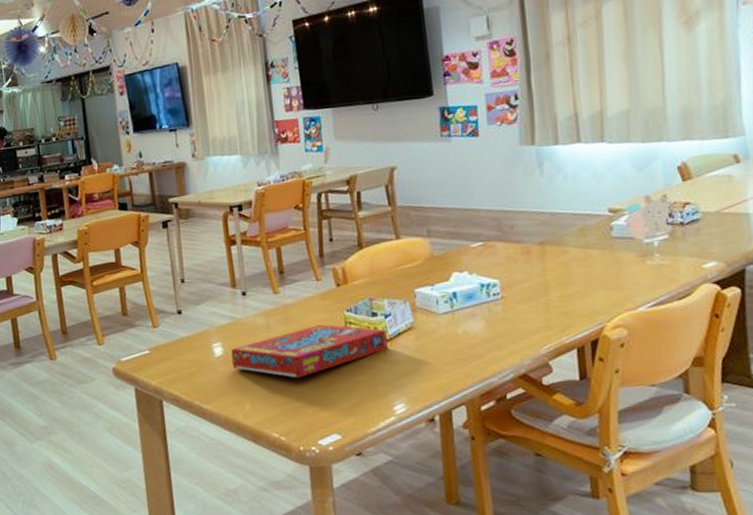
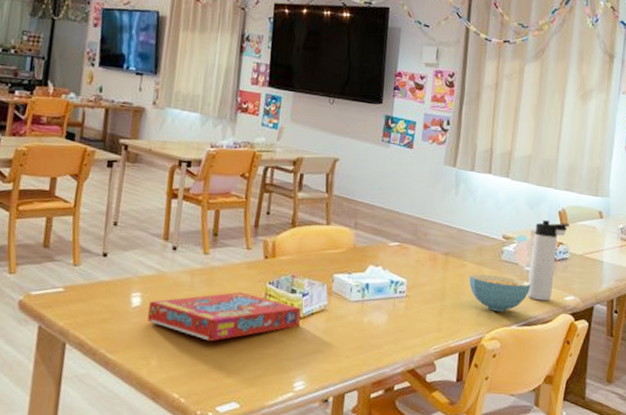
cereal bowl: none [575,254,656,296] -> present [469,274,531,312]
thermos bottle: none [649,177,695,275] -> present [527,220,569,301]

